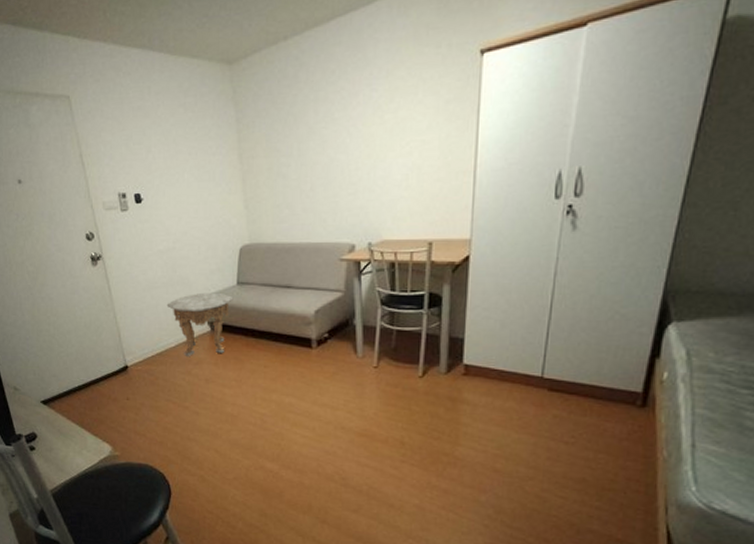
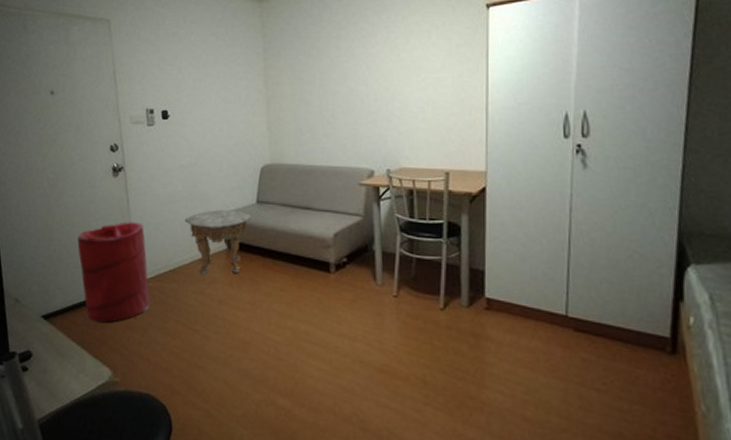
laundry hamper: none [65,310,142,404] -> present [77,221,151,323]

